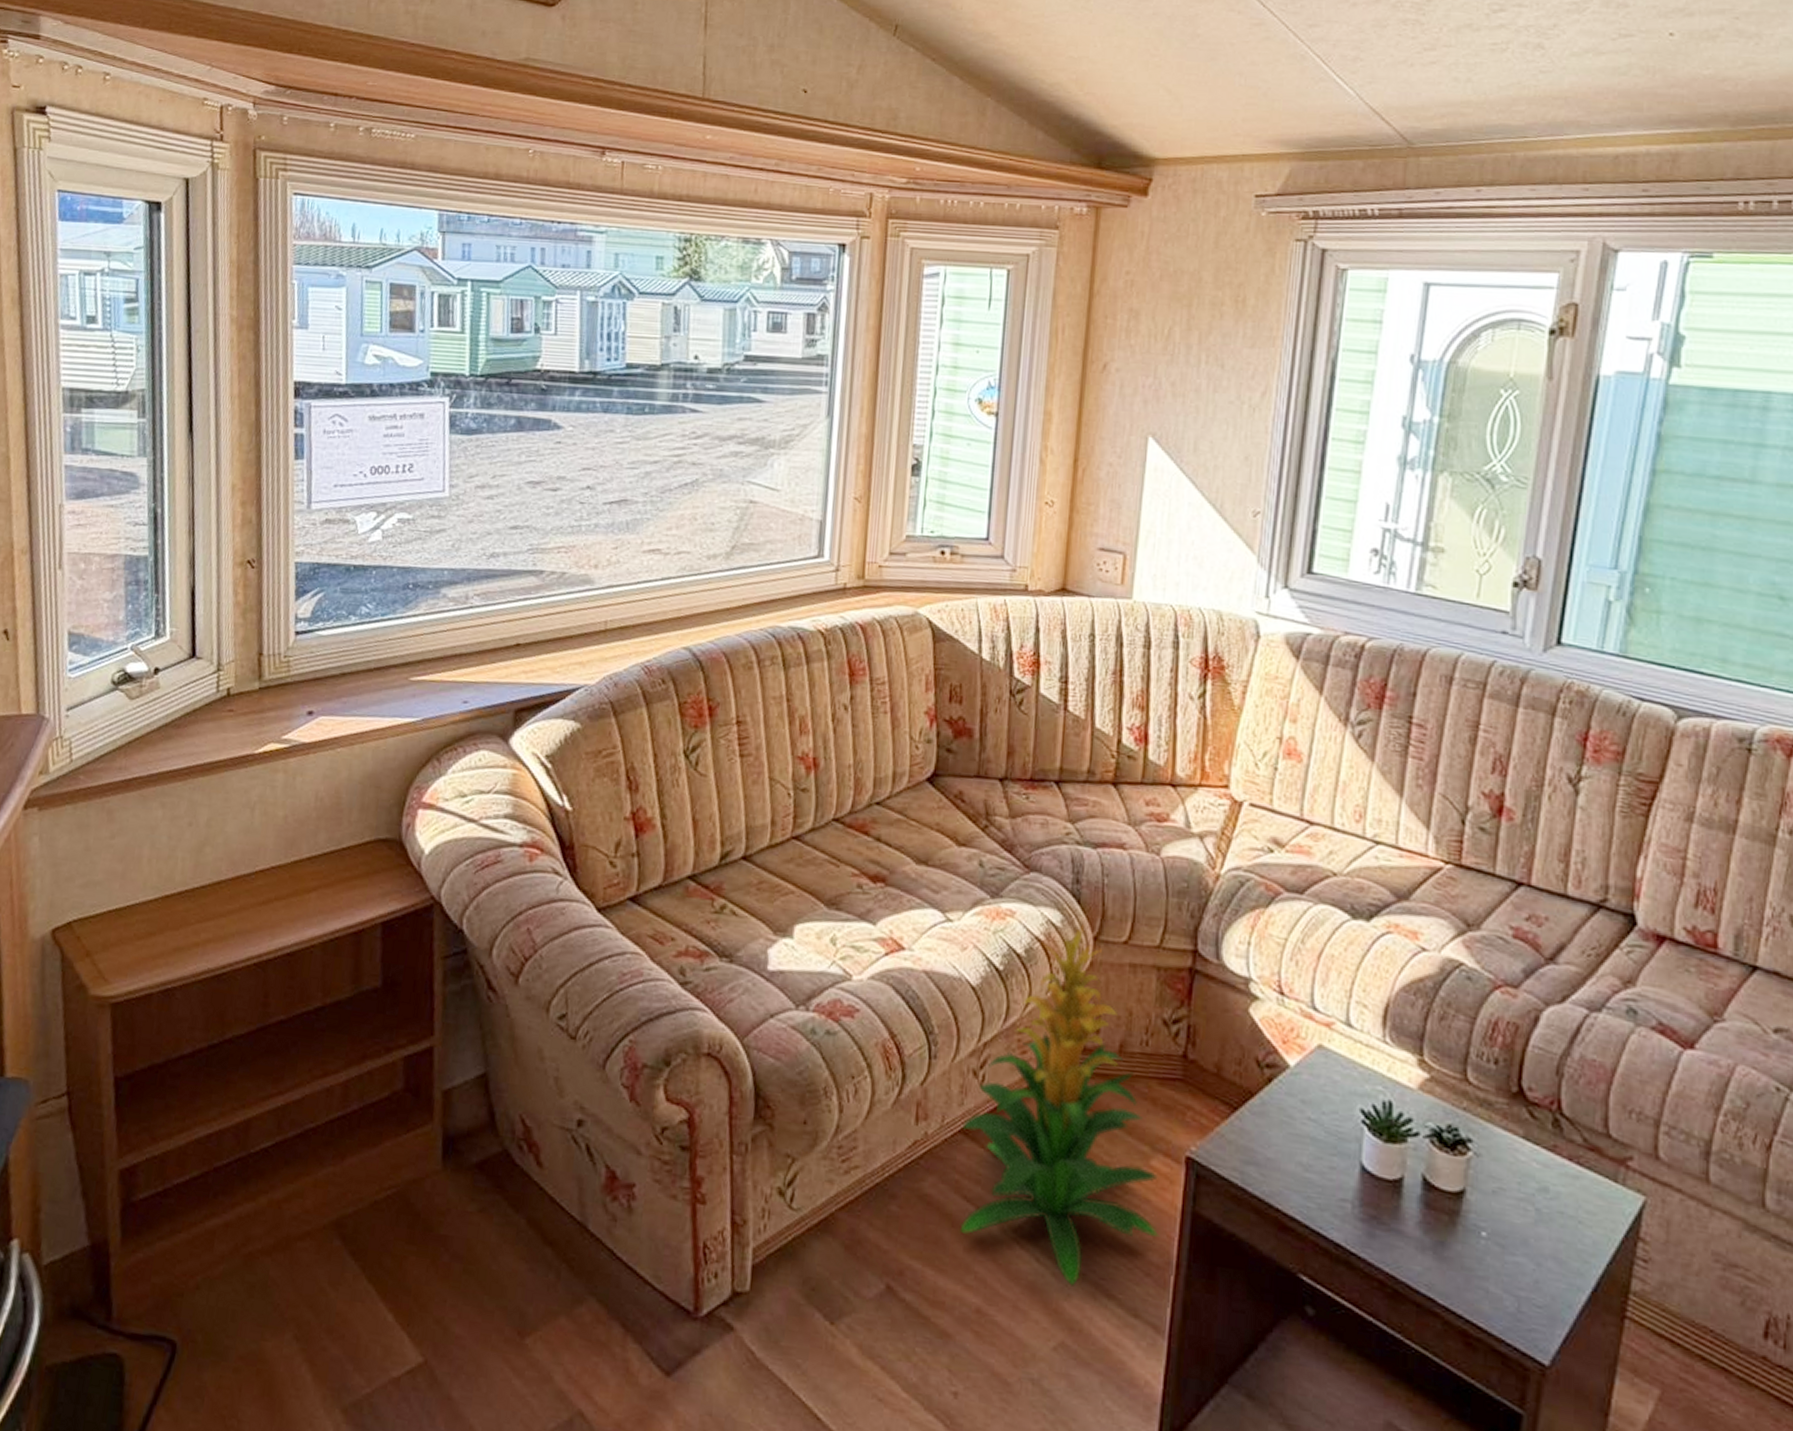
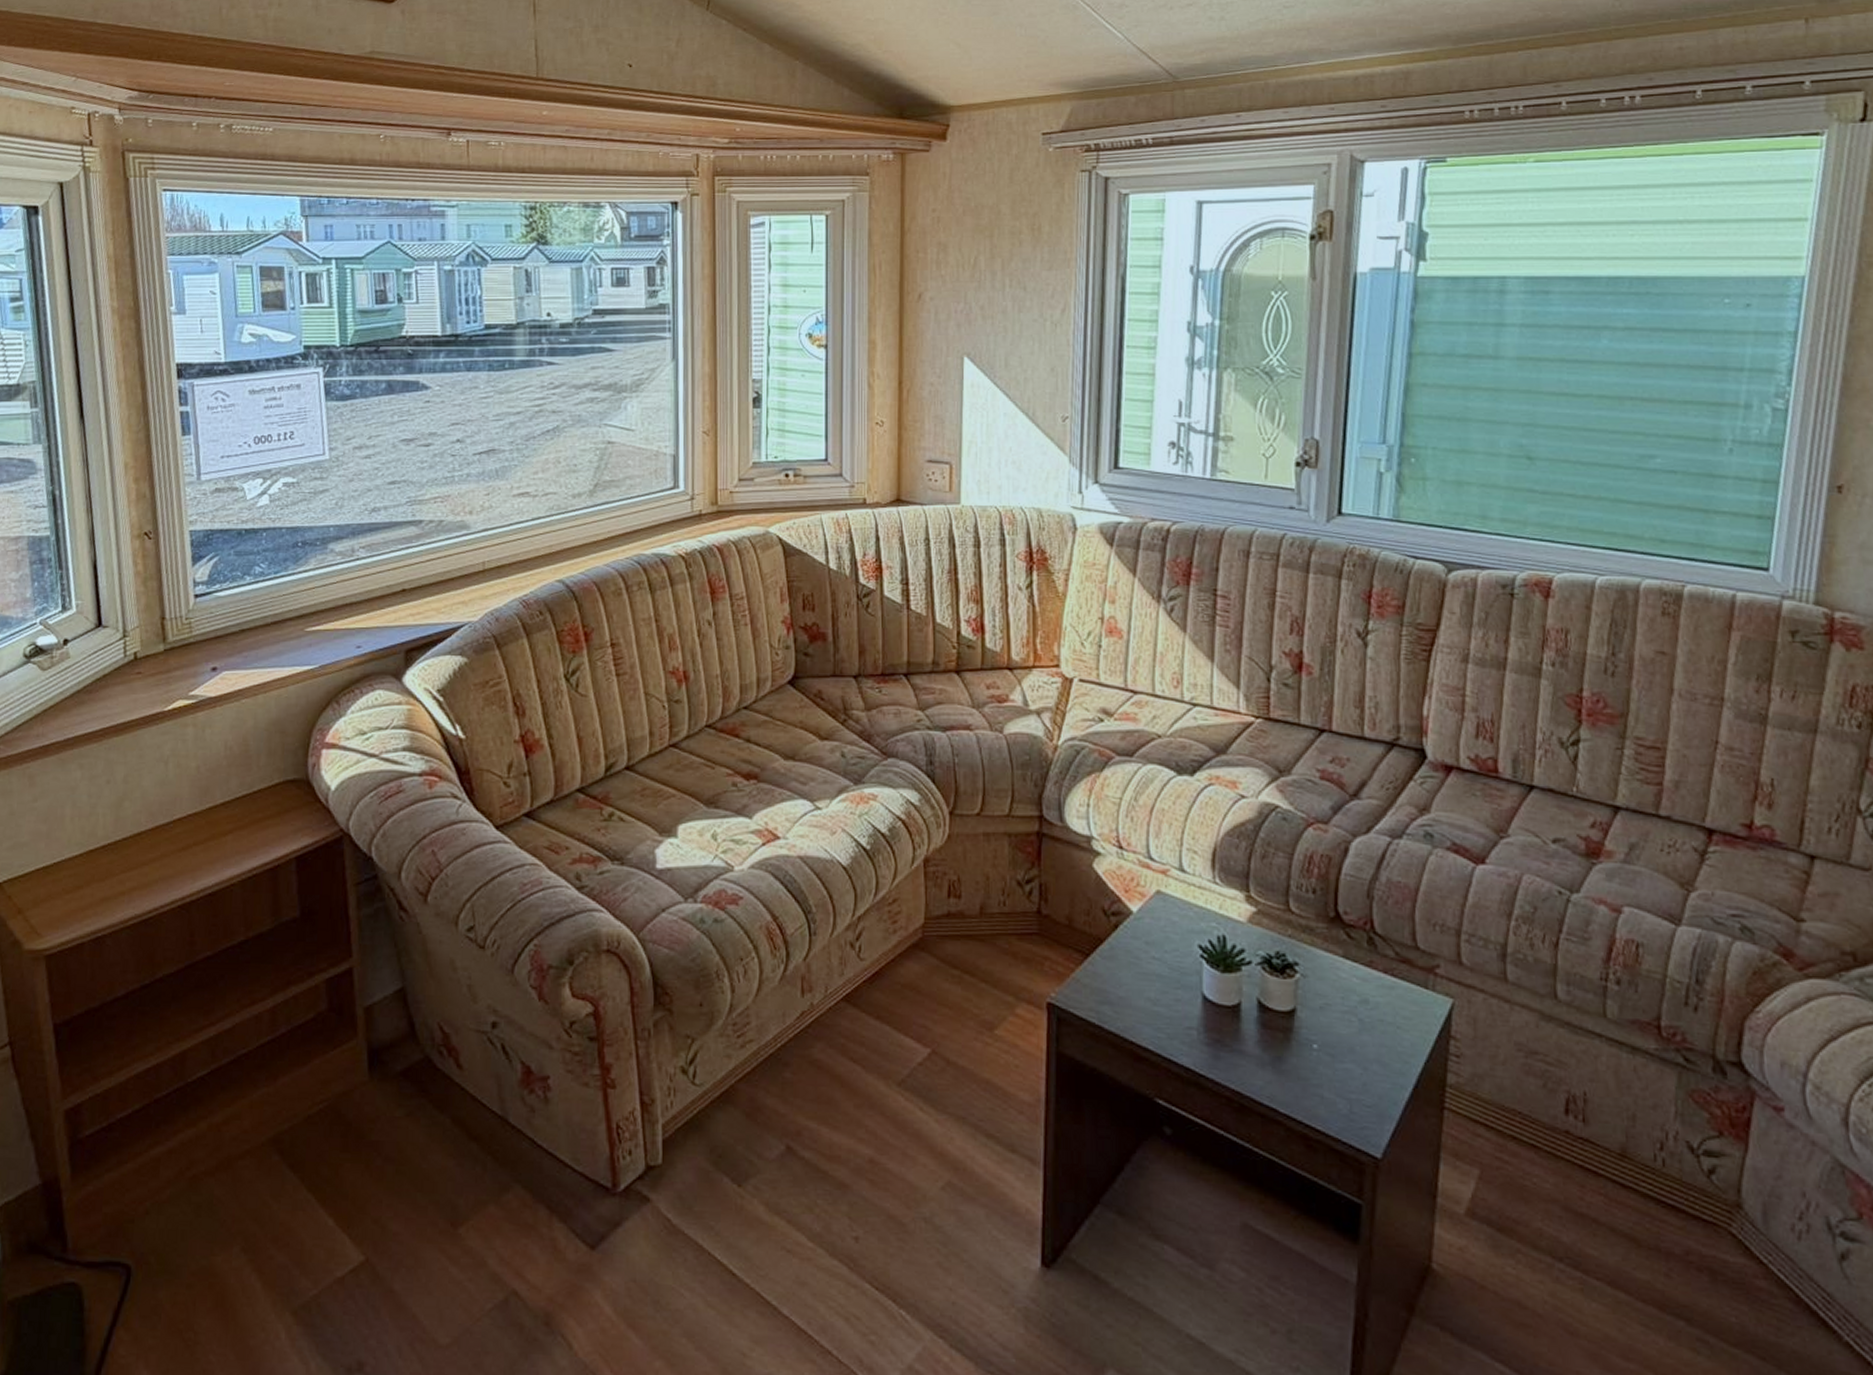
indoor plant: present [959,925,1160,1287] -> none [844,802,1029,1130]

